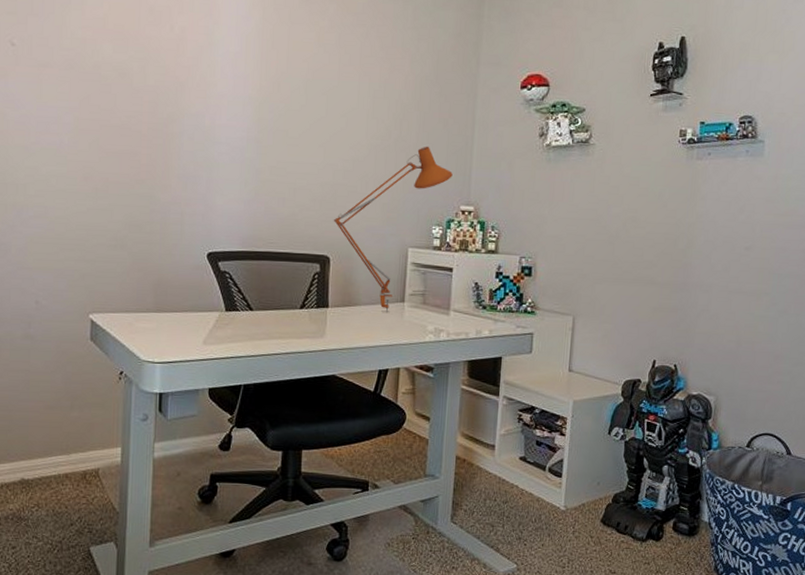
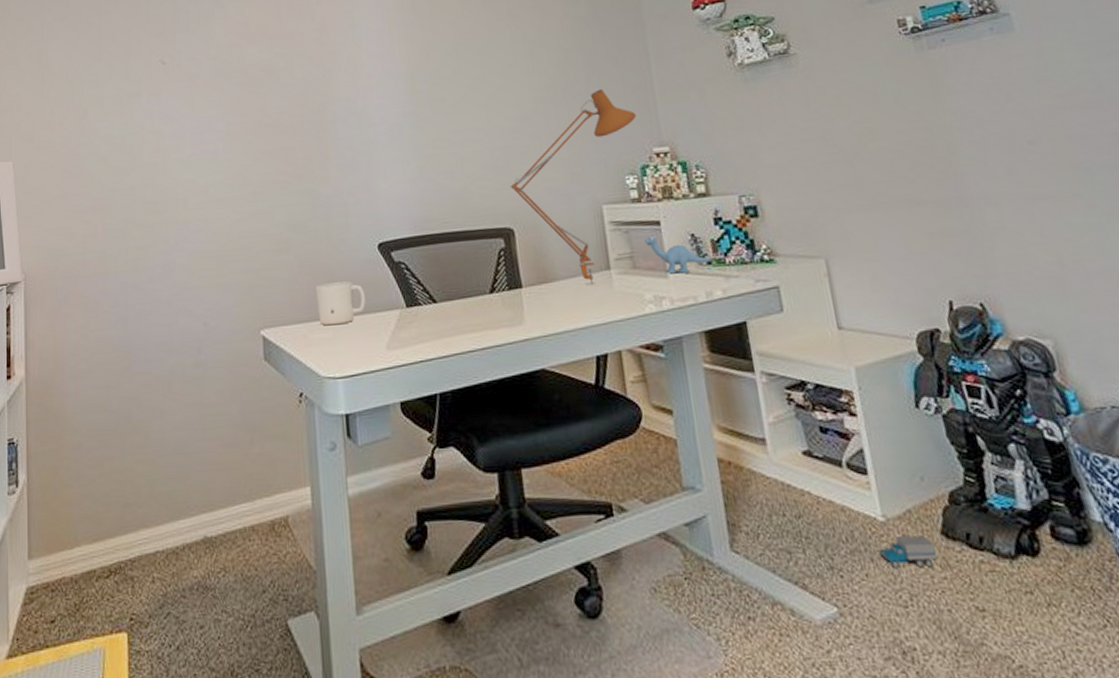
mug: none [144,281,191,319] -> present [315,281,366,326]
dinosaur toy: none [437,279,487,313] -> present [644,236,712,274]
toy truck: none [555,521,594,543] -> present [878,536,937,569]

